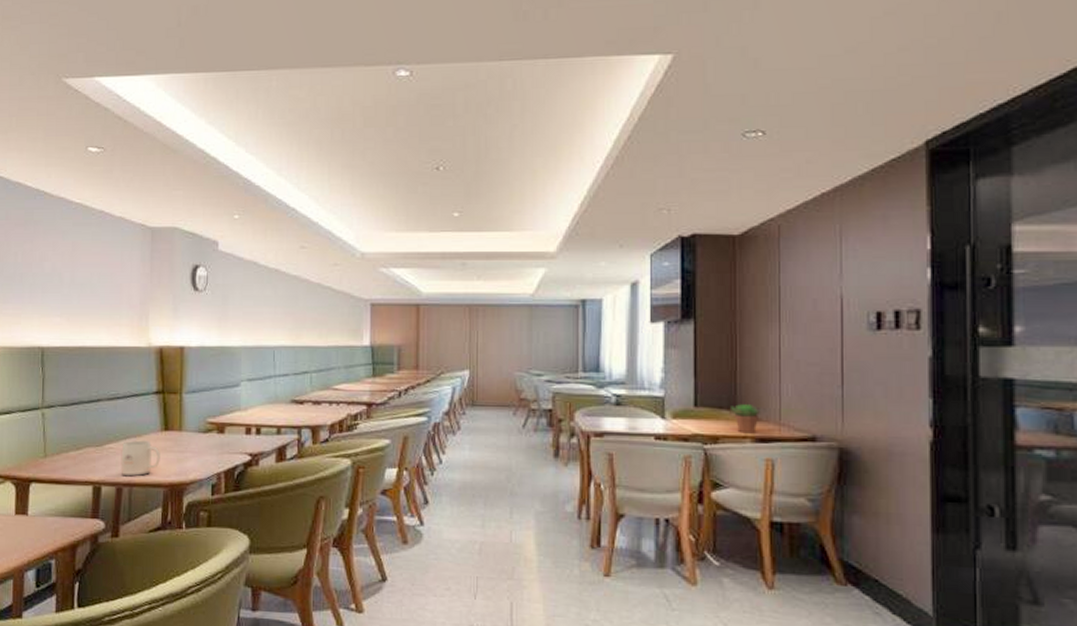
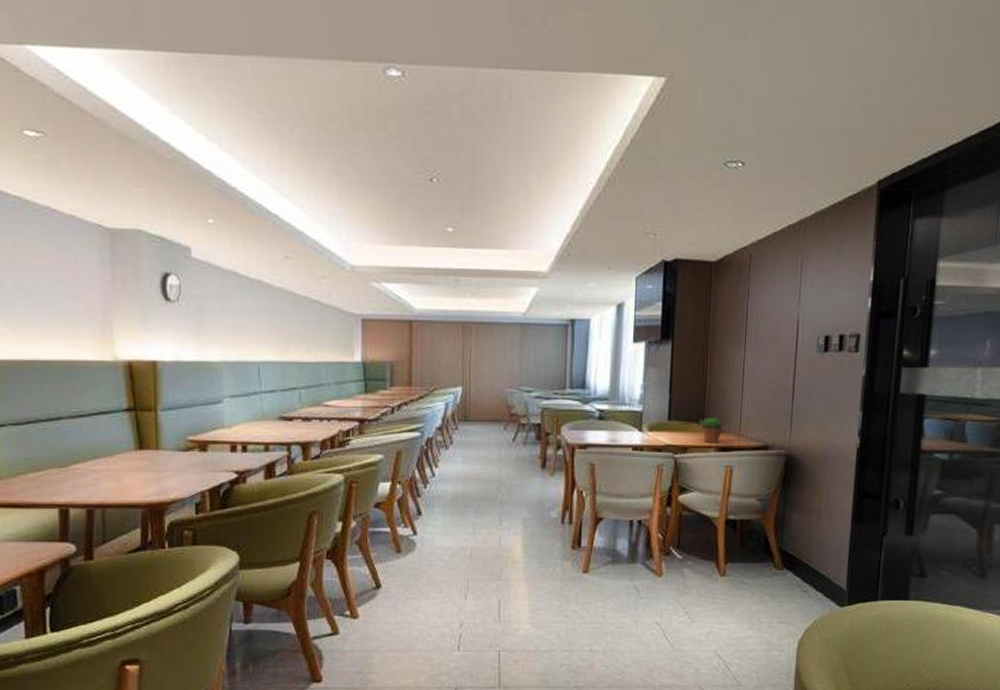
mug: present [121,440,160,477] -> none [90,460,136,498]

